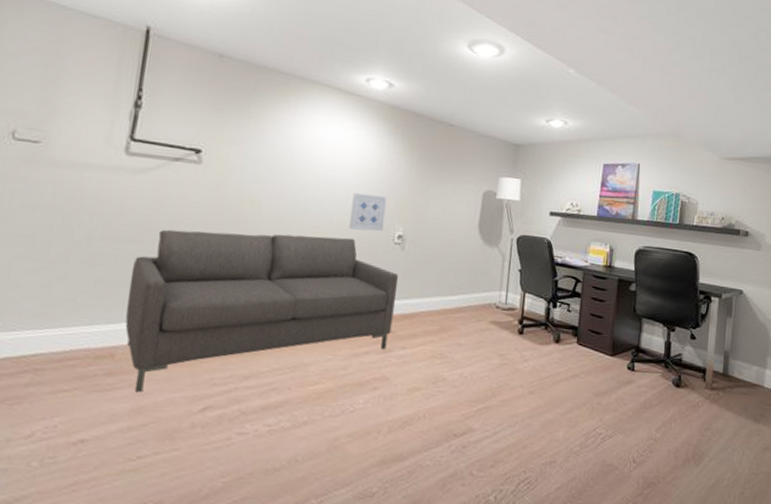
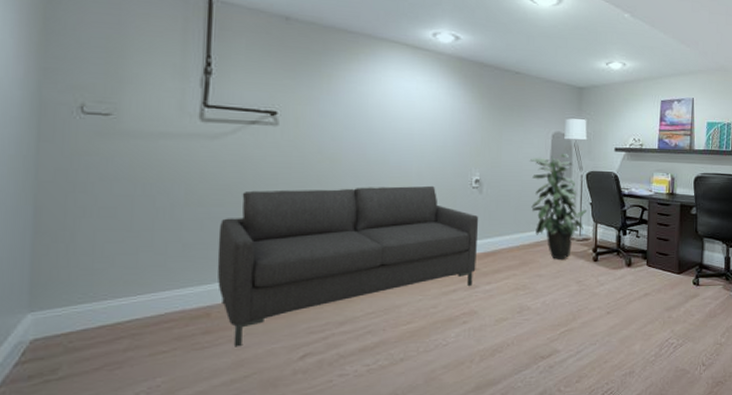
wall art: present [349,192,387,232] -> none [428,142,462,178]
indoor plant: none [455,214,516,329] -> present [529,154,588,259]

